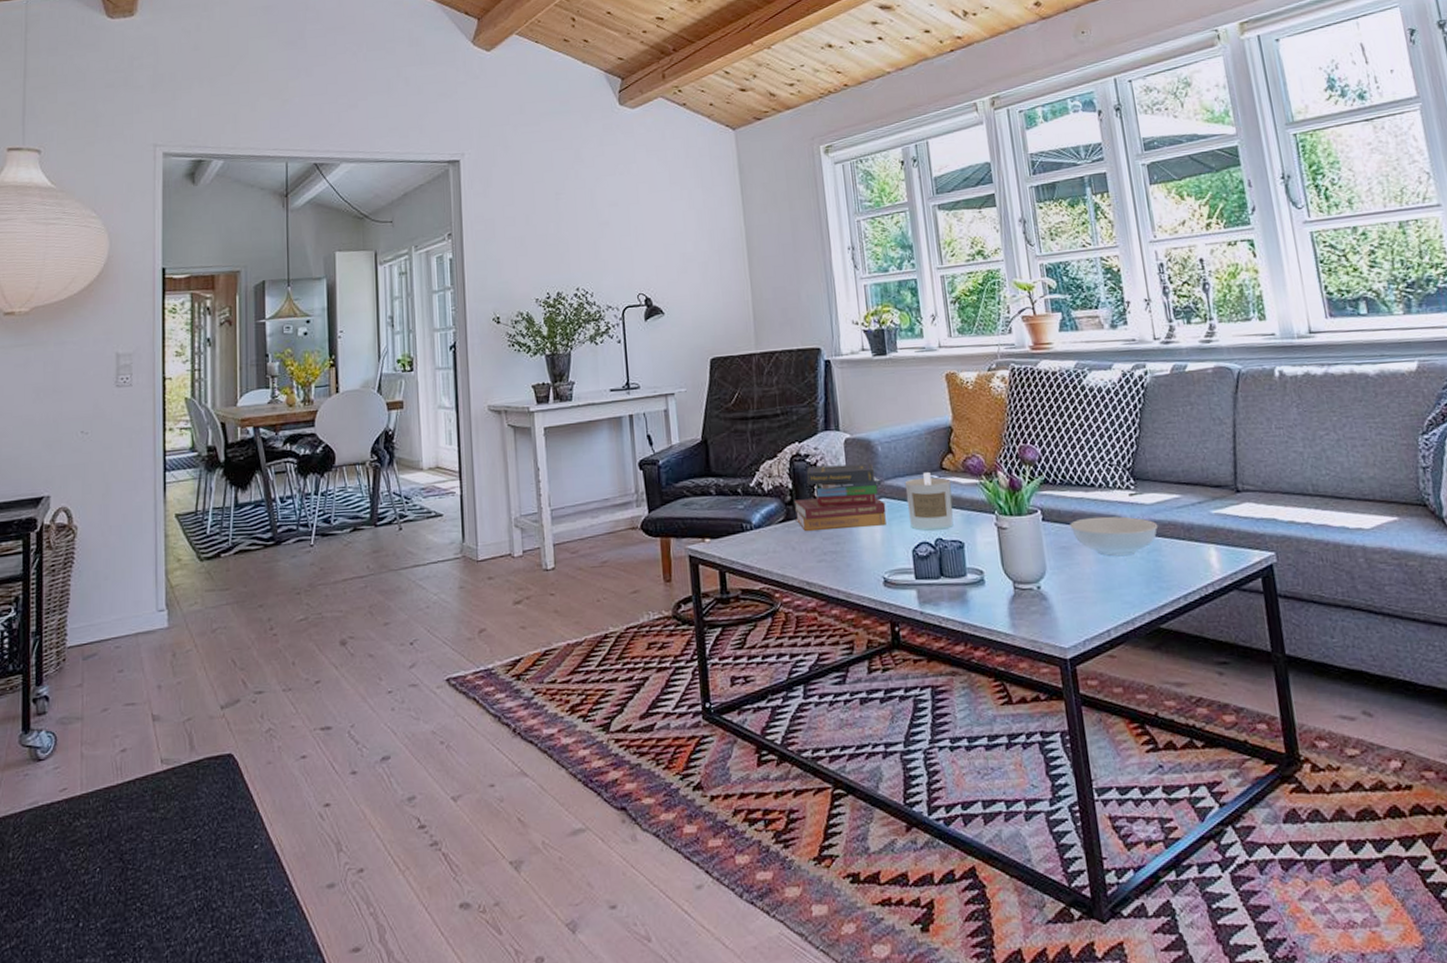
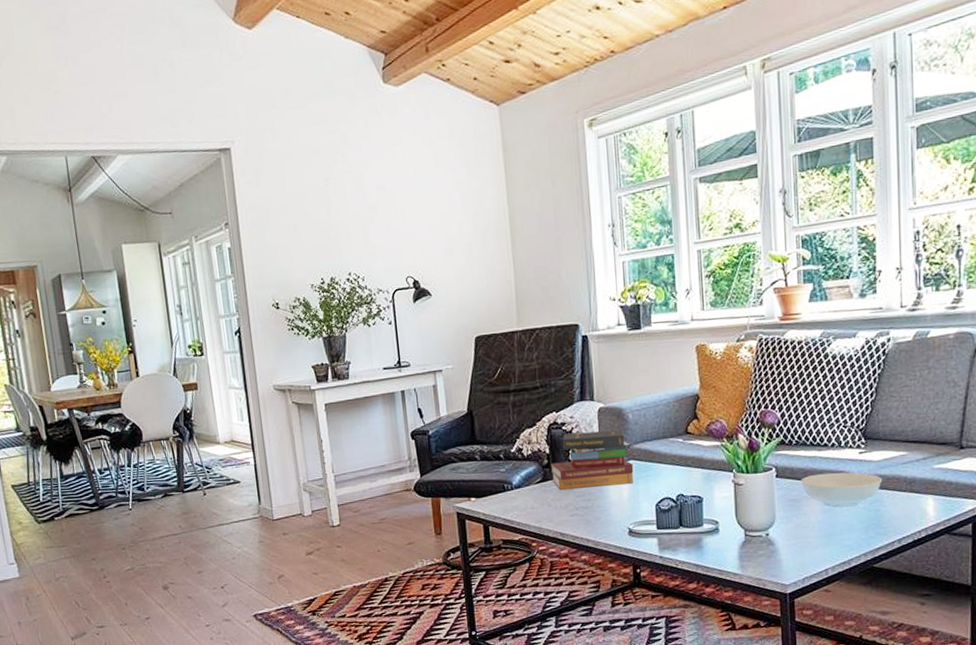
candle: present [904,472,954,532] -> none [652,437,695,489]

